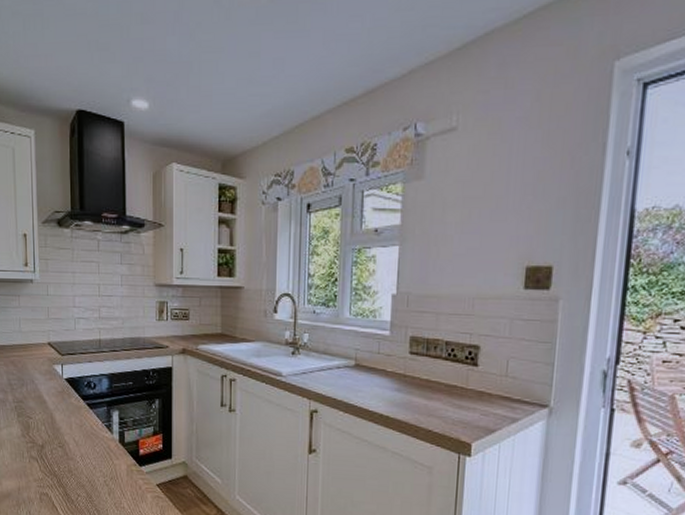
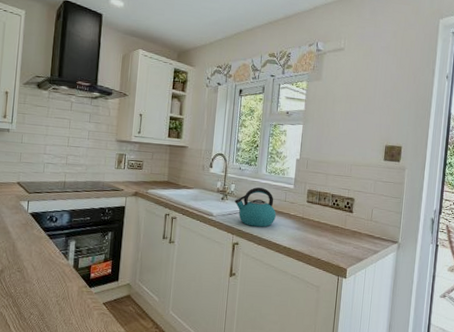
kettle: none [309,336,367,389] -> present [234,187,276,227]

